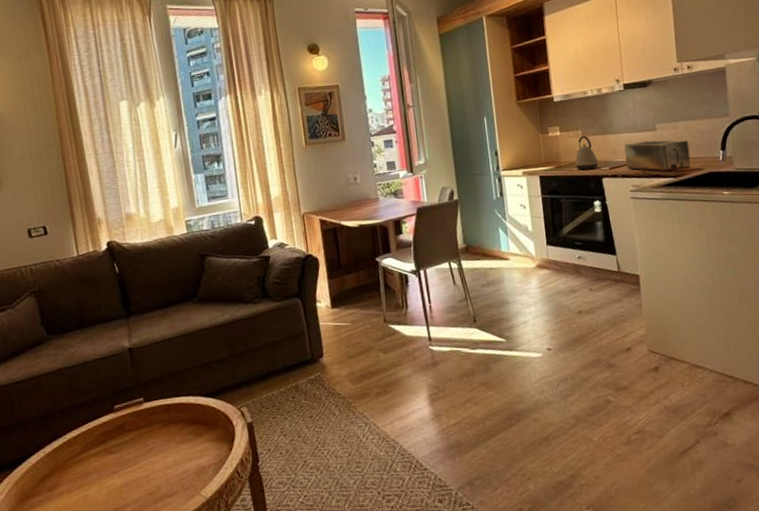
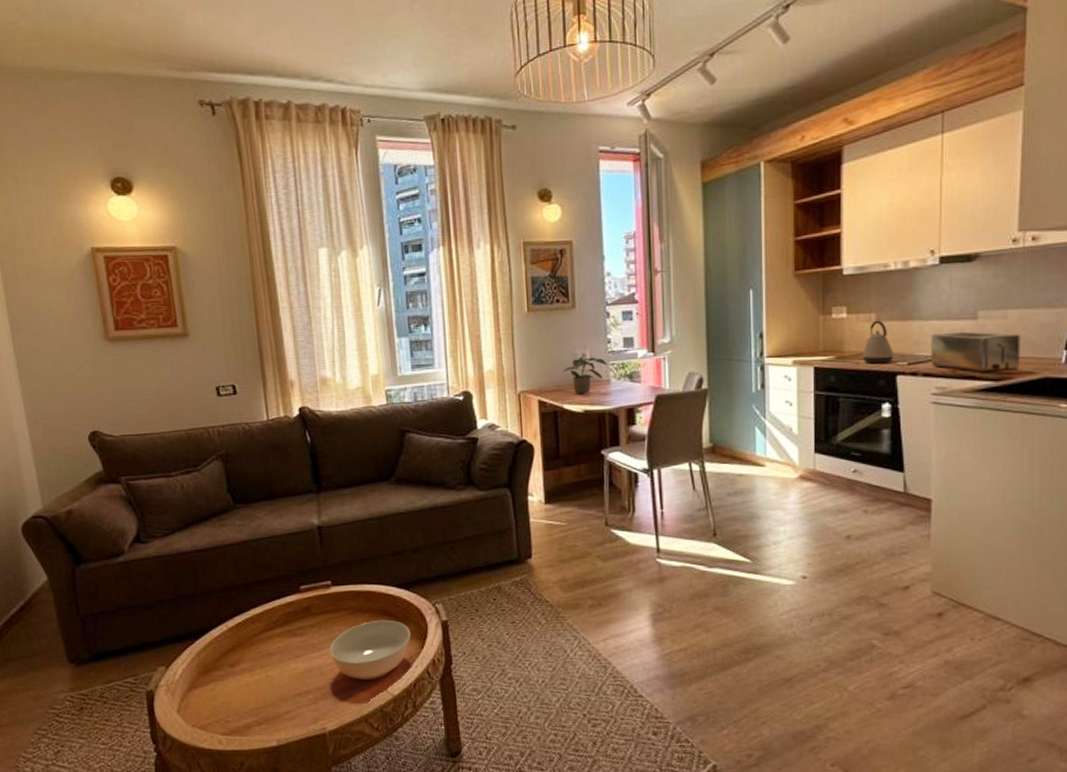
bowl: none [144,427,220,488] -> present [329,619,411,680]
potted plant: none [338,179,376,212] -> present [563,356,608,394]

